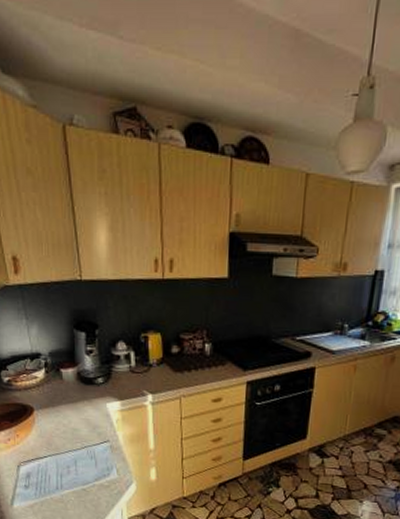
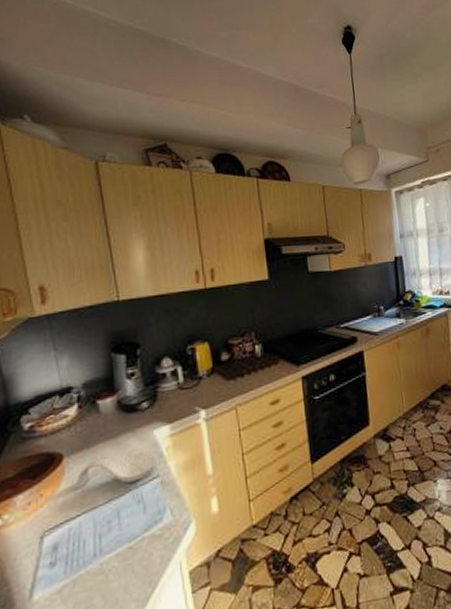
spoon rest: none [44,415,108,442] -> present [77,451,157,489]

